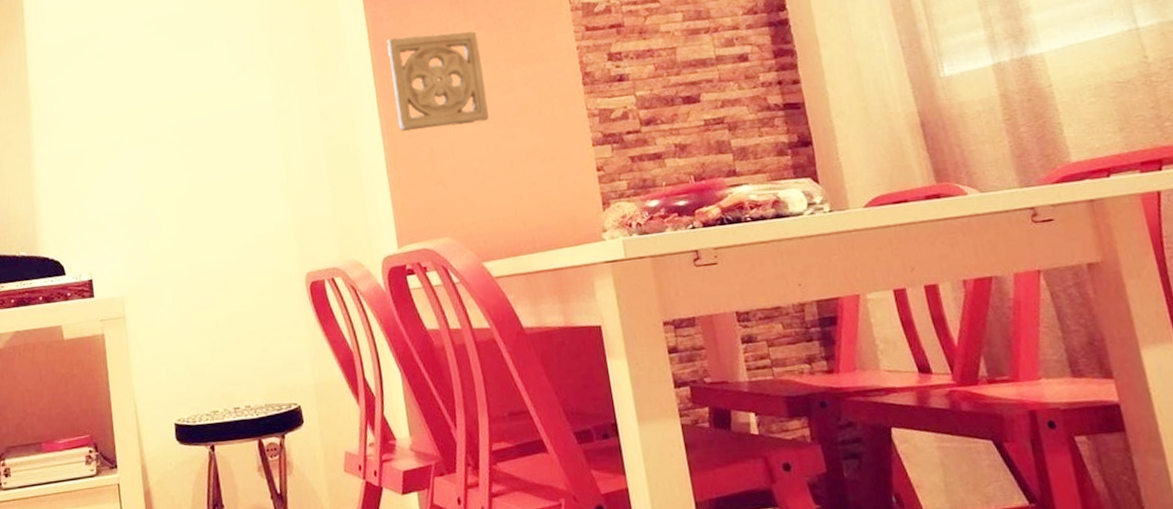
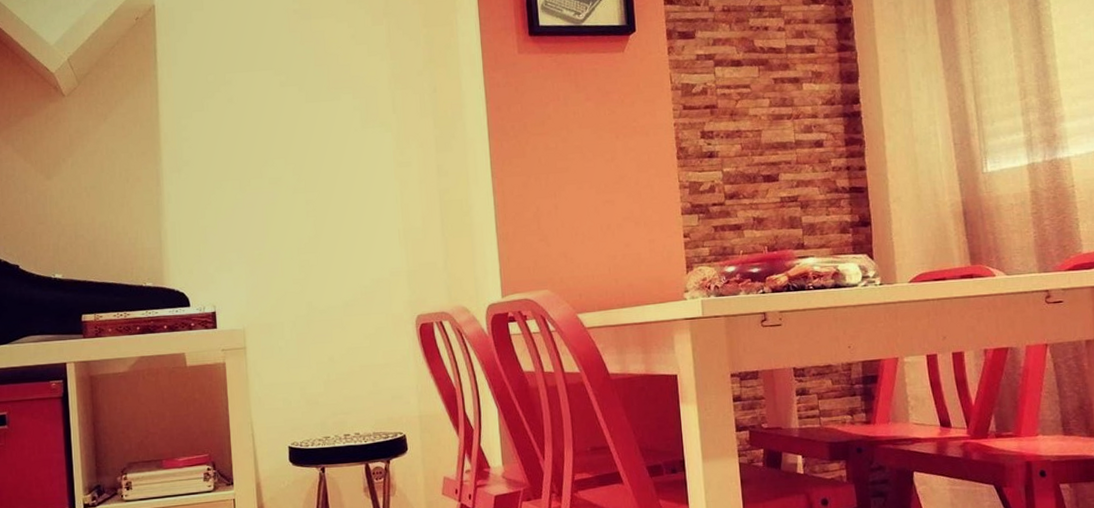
wall ornament: present [386,31,489,132] -> none [502,102,591,191]

